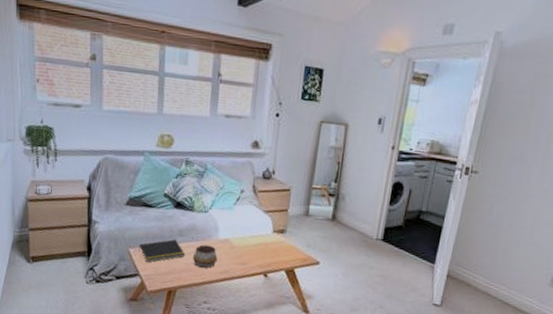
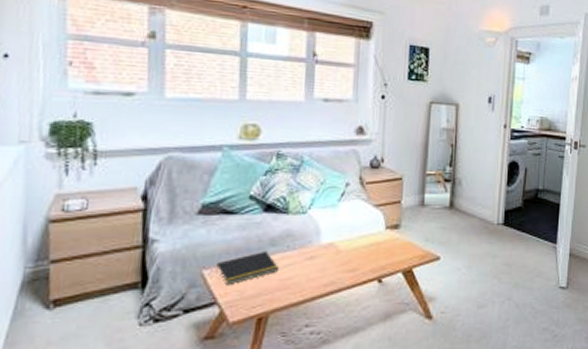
decorative bowl: present [193,244,218,268] -> none [289,253,321,282]

